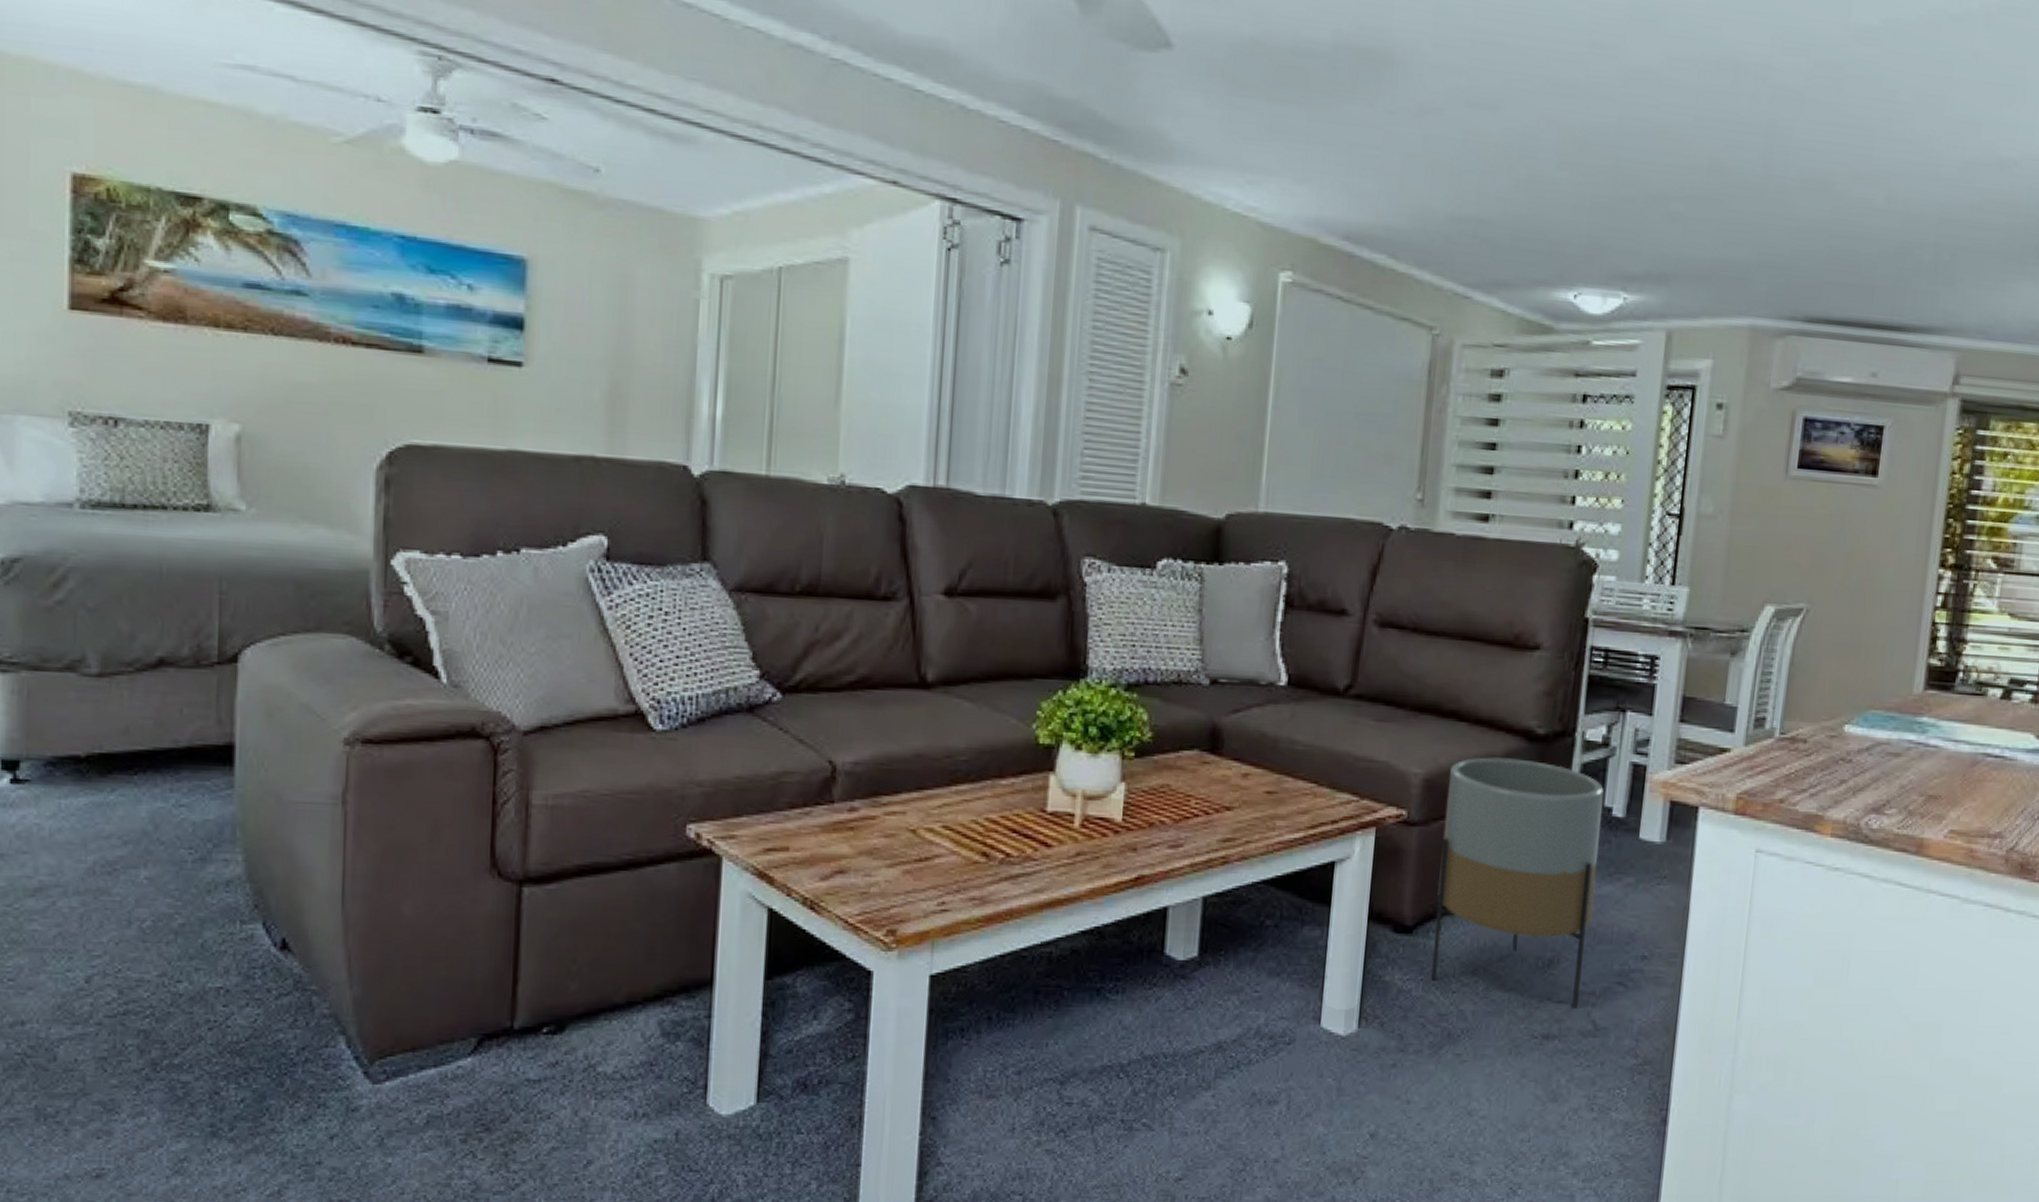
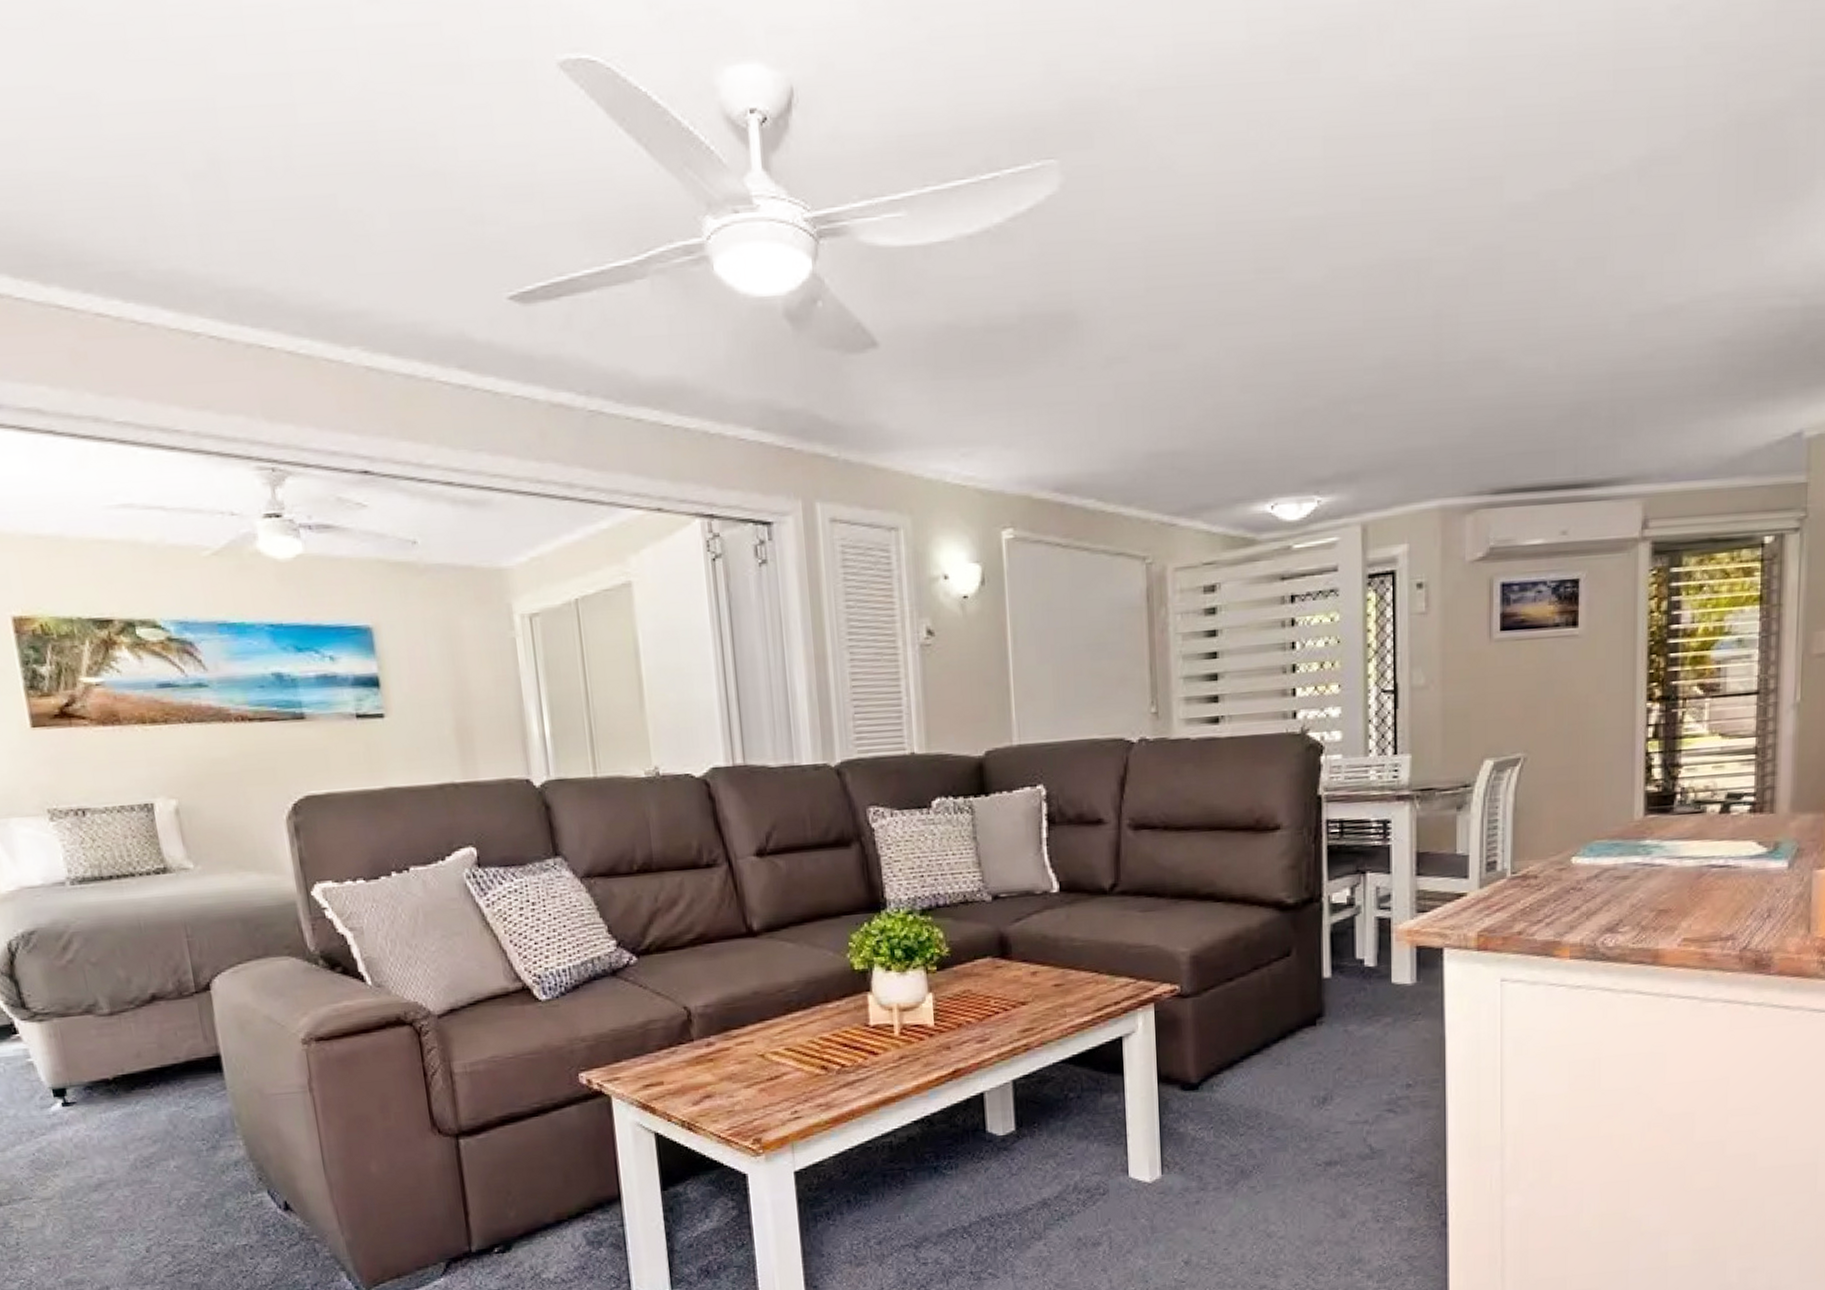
planter: present [1430,757,1604,1008] -> none [1212,927,1358,1137]

